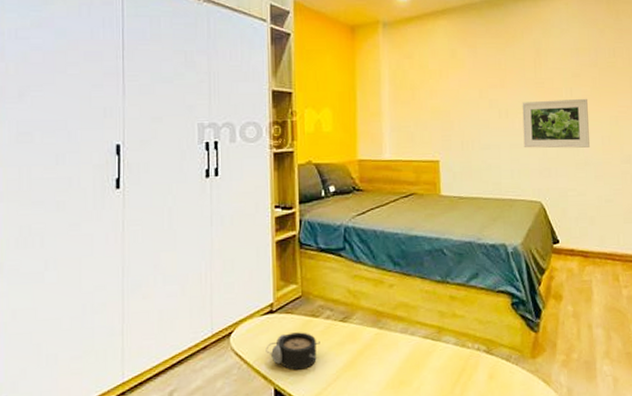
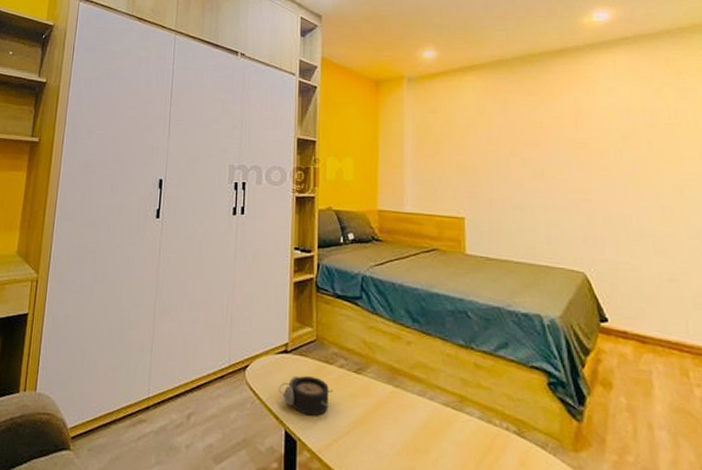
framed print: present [522,98,590,148] -> none [560,162,646,217]

